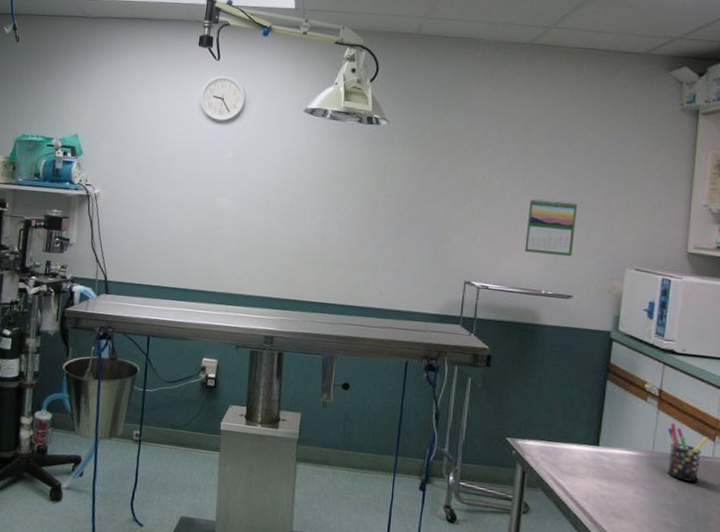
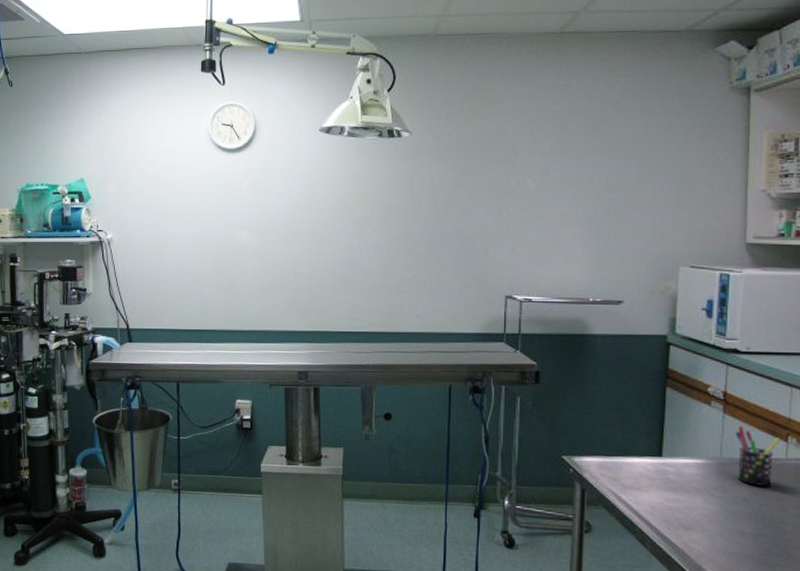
calendar: present [524,198,577,257] -> none [568,199,622,260]

